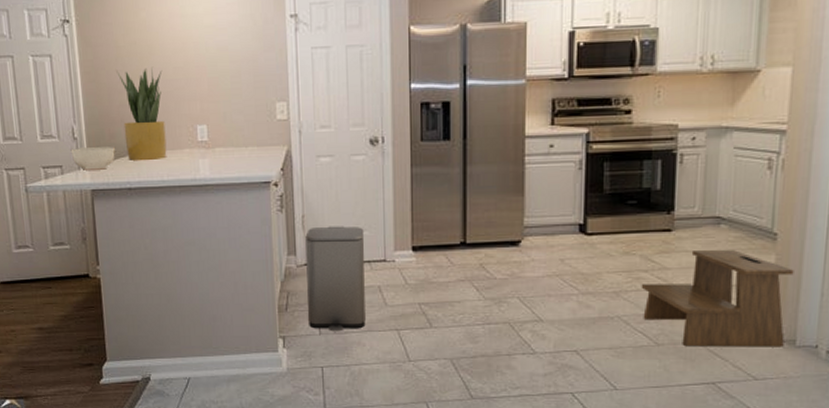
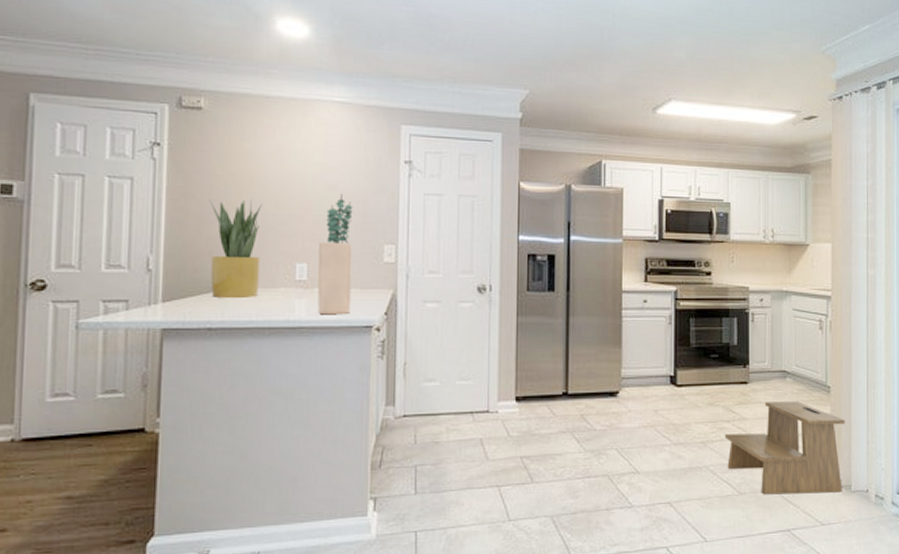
bowl: present [70,145,115,172] -> none [141,280,197,308]
vase: none [216,54,249,173] -> present [317,194,353,315]
pedal bin: present [305,226,366,332] -> none [403,374,468,490]

